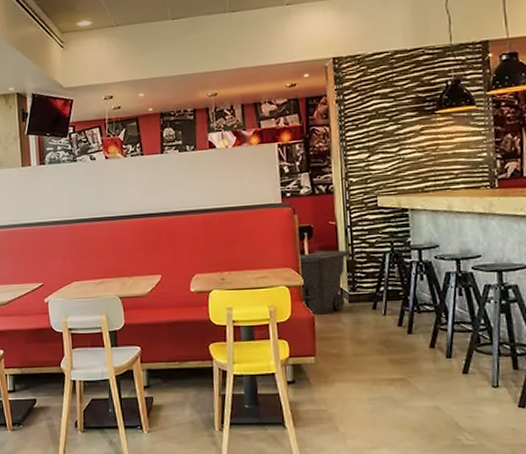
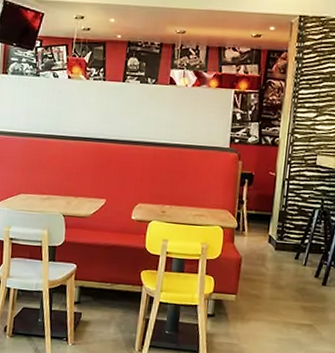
trash can: present [300,250,350,315] -> none [234,198,284,258]

